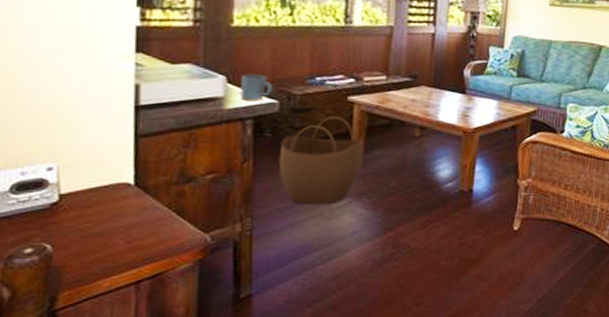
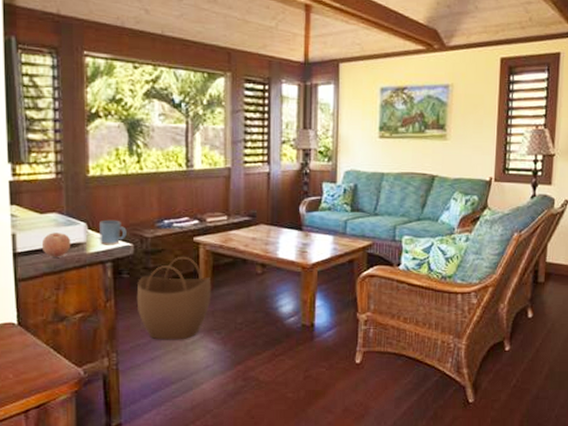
fruit: none [171,85,207,112] -> present [43,233,71,257]

